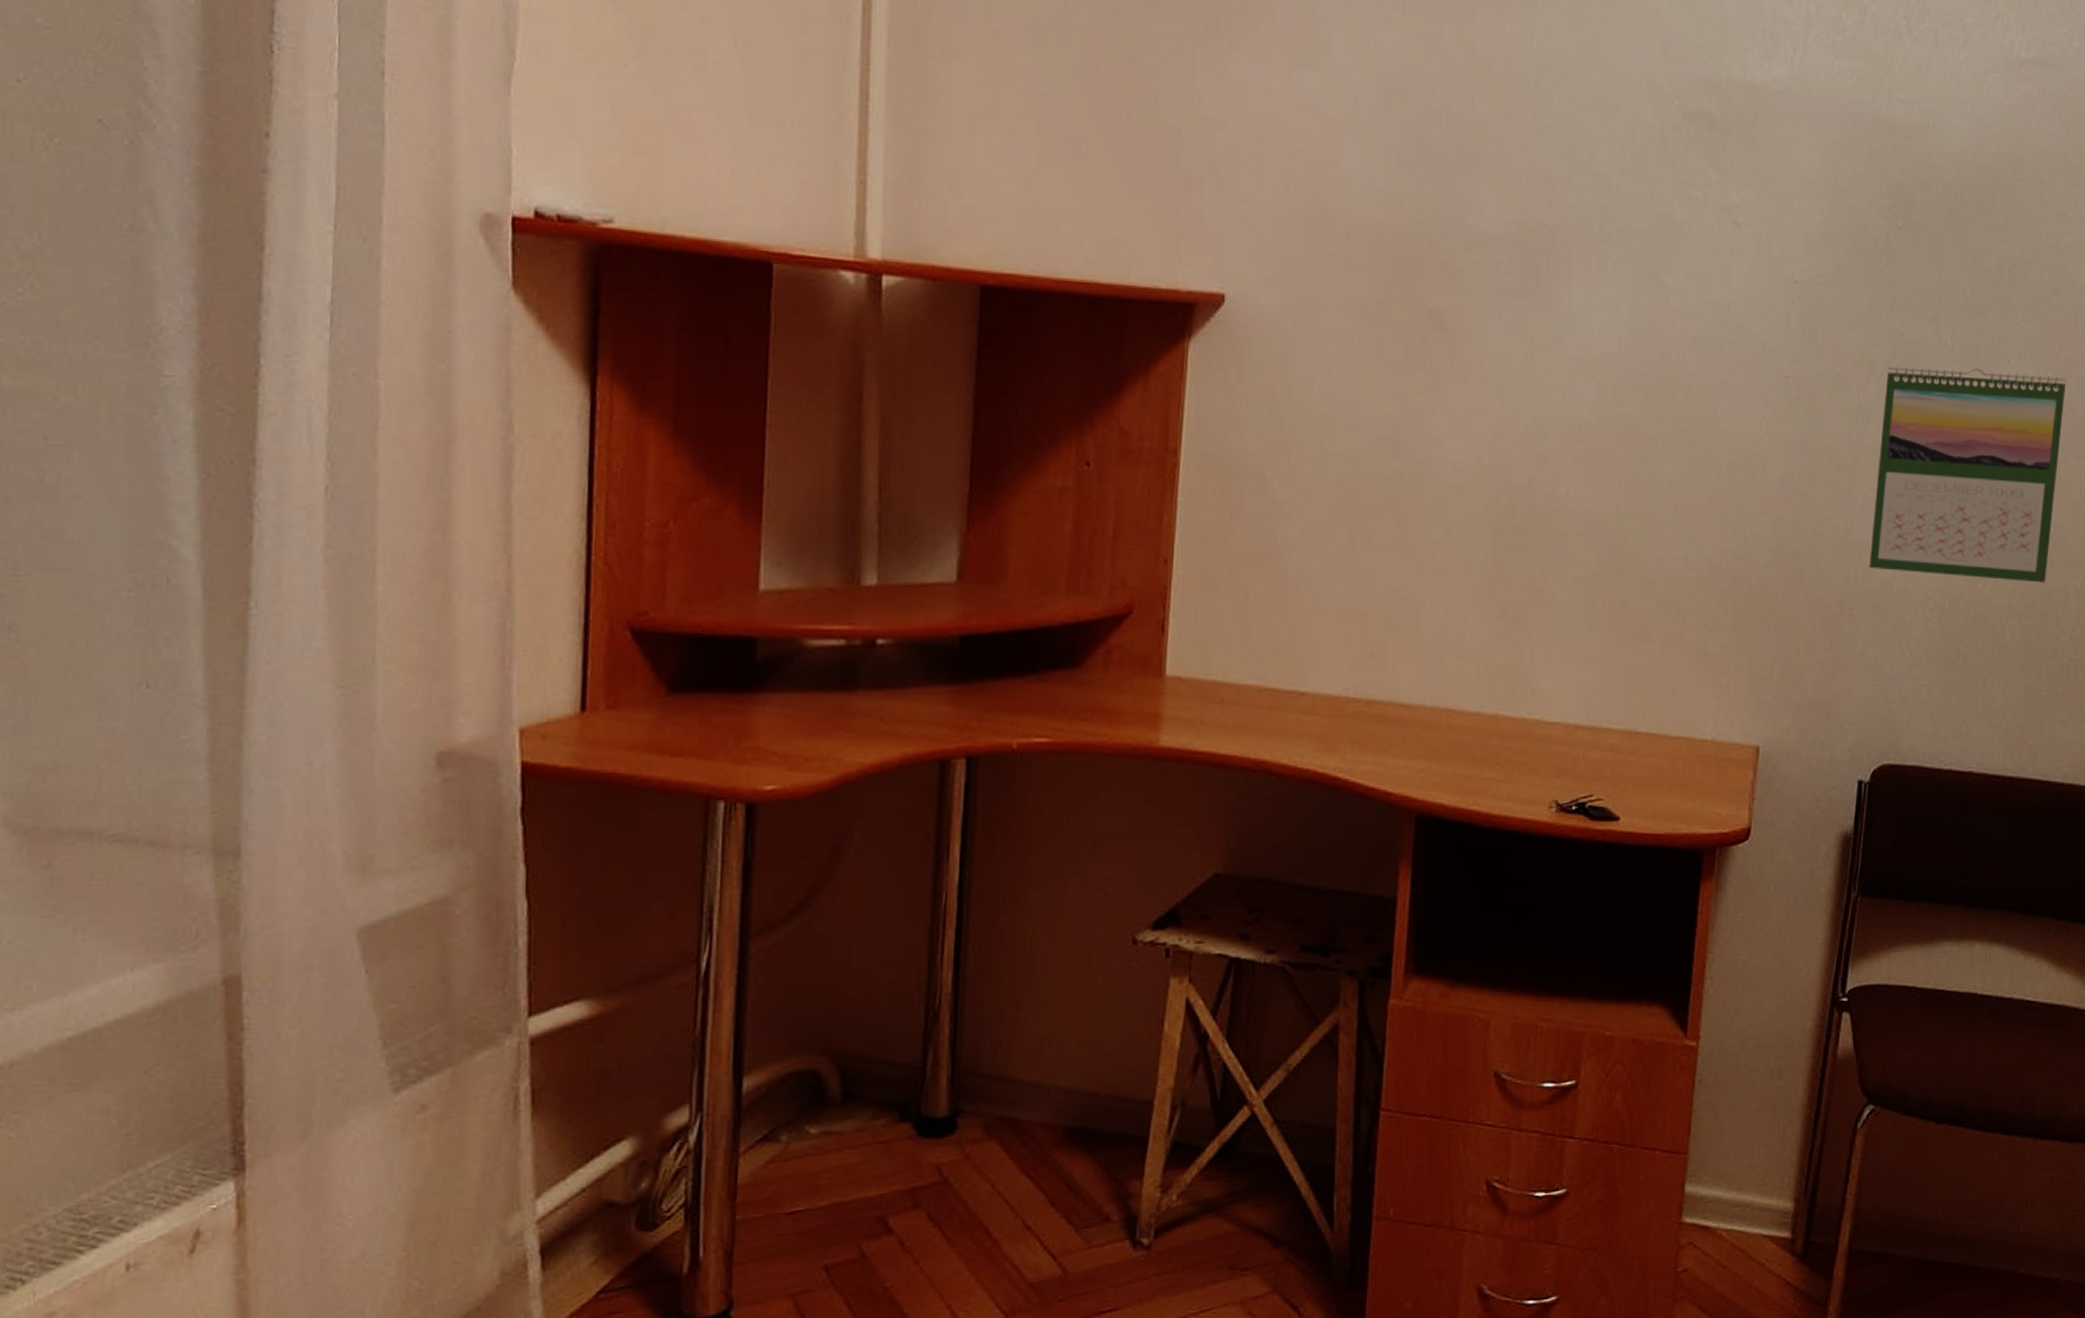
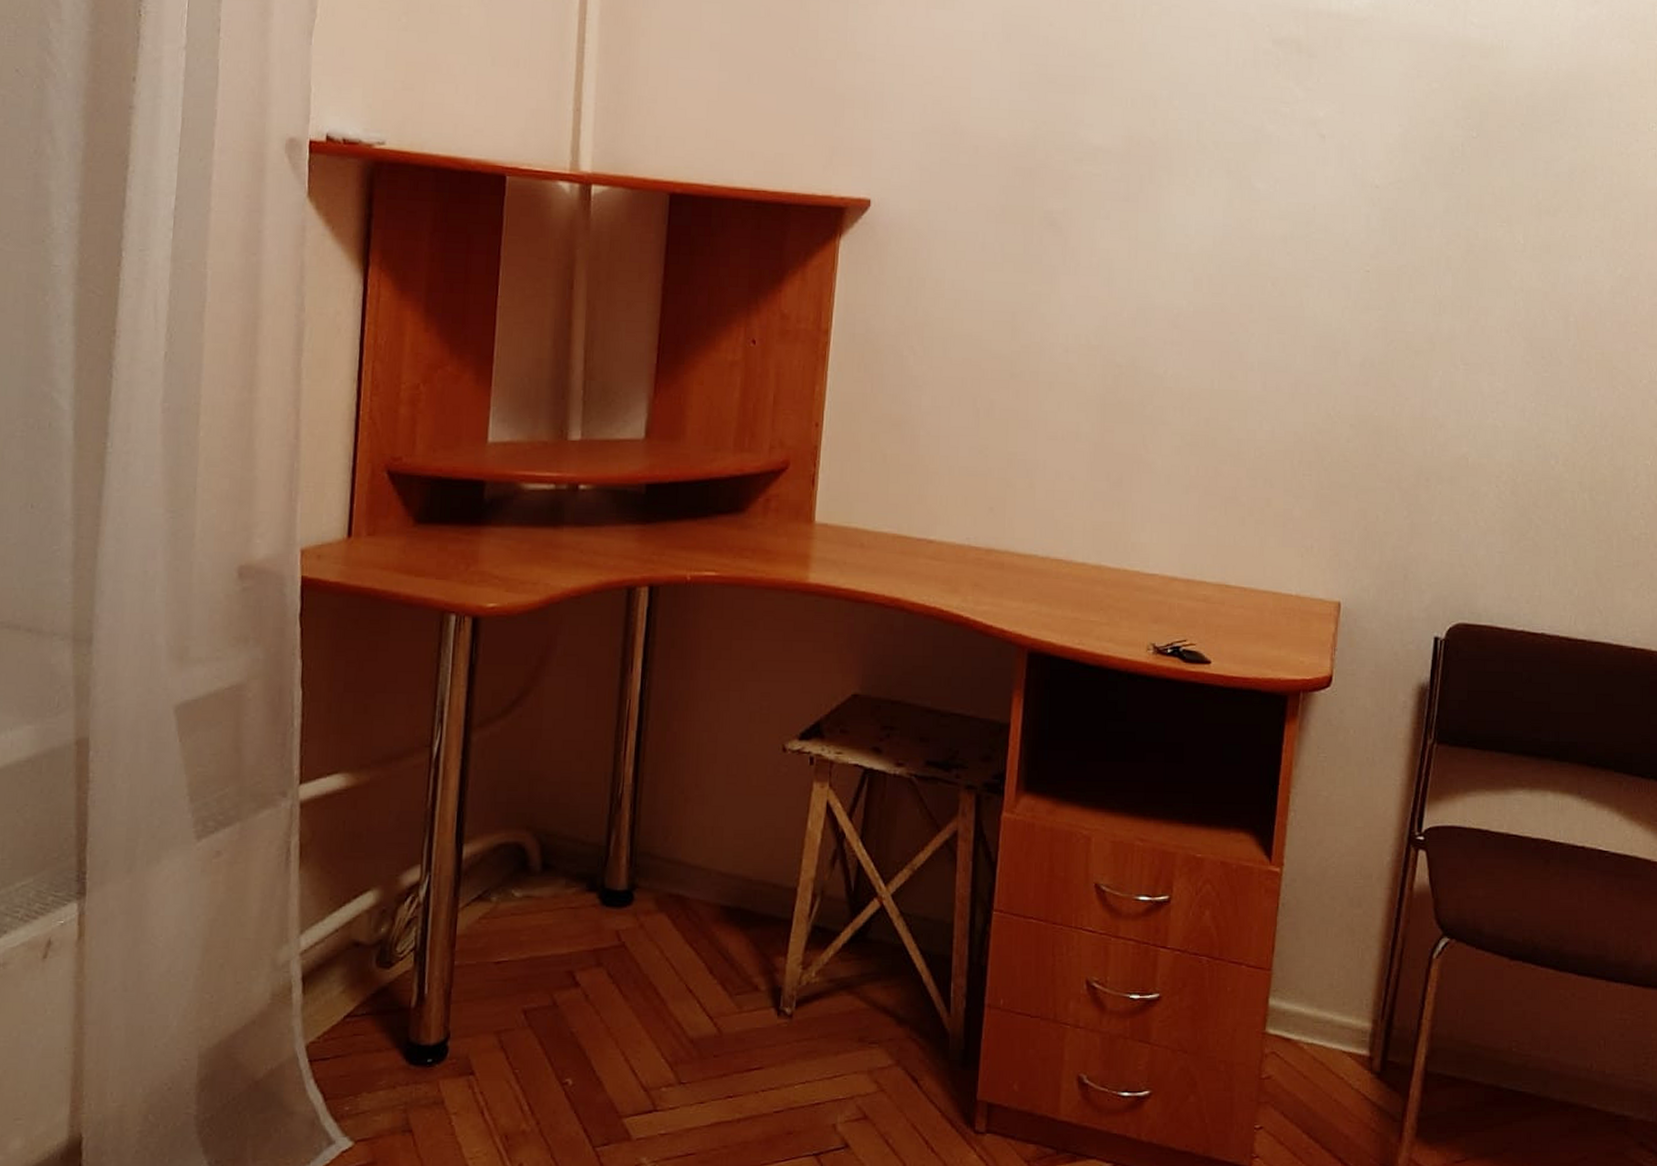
calendar: present [1869,366,2066,583] -> none [1445,261,1636,461]

